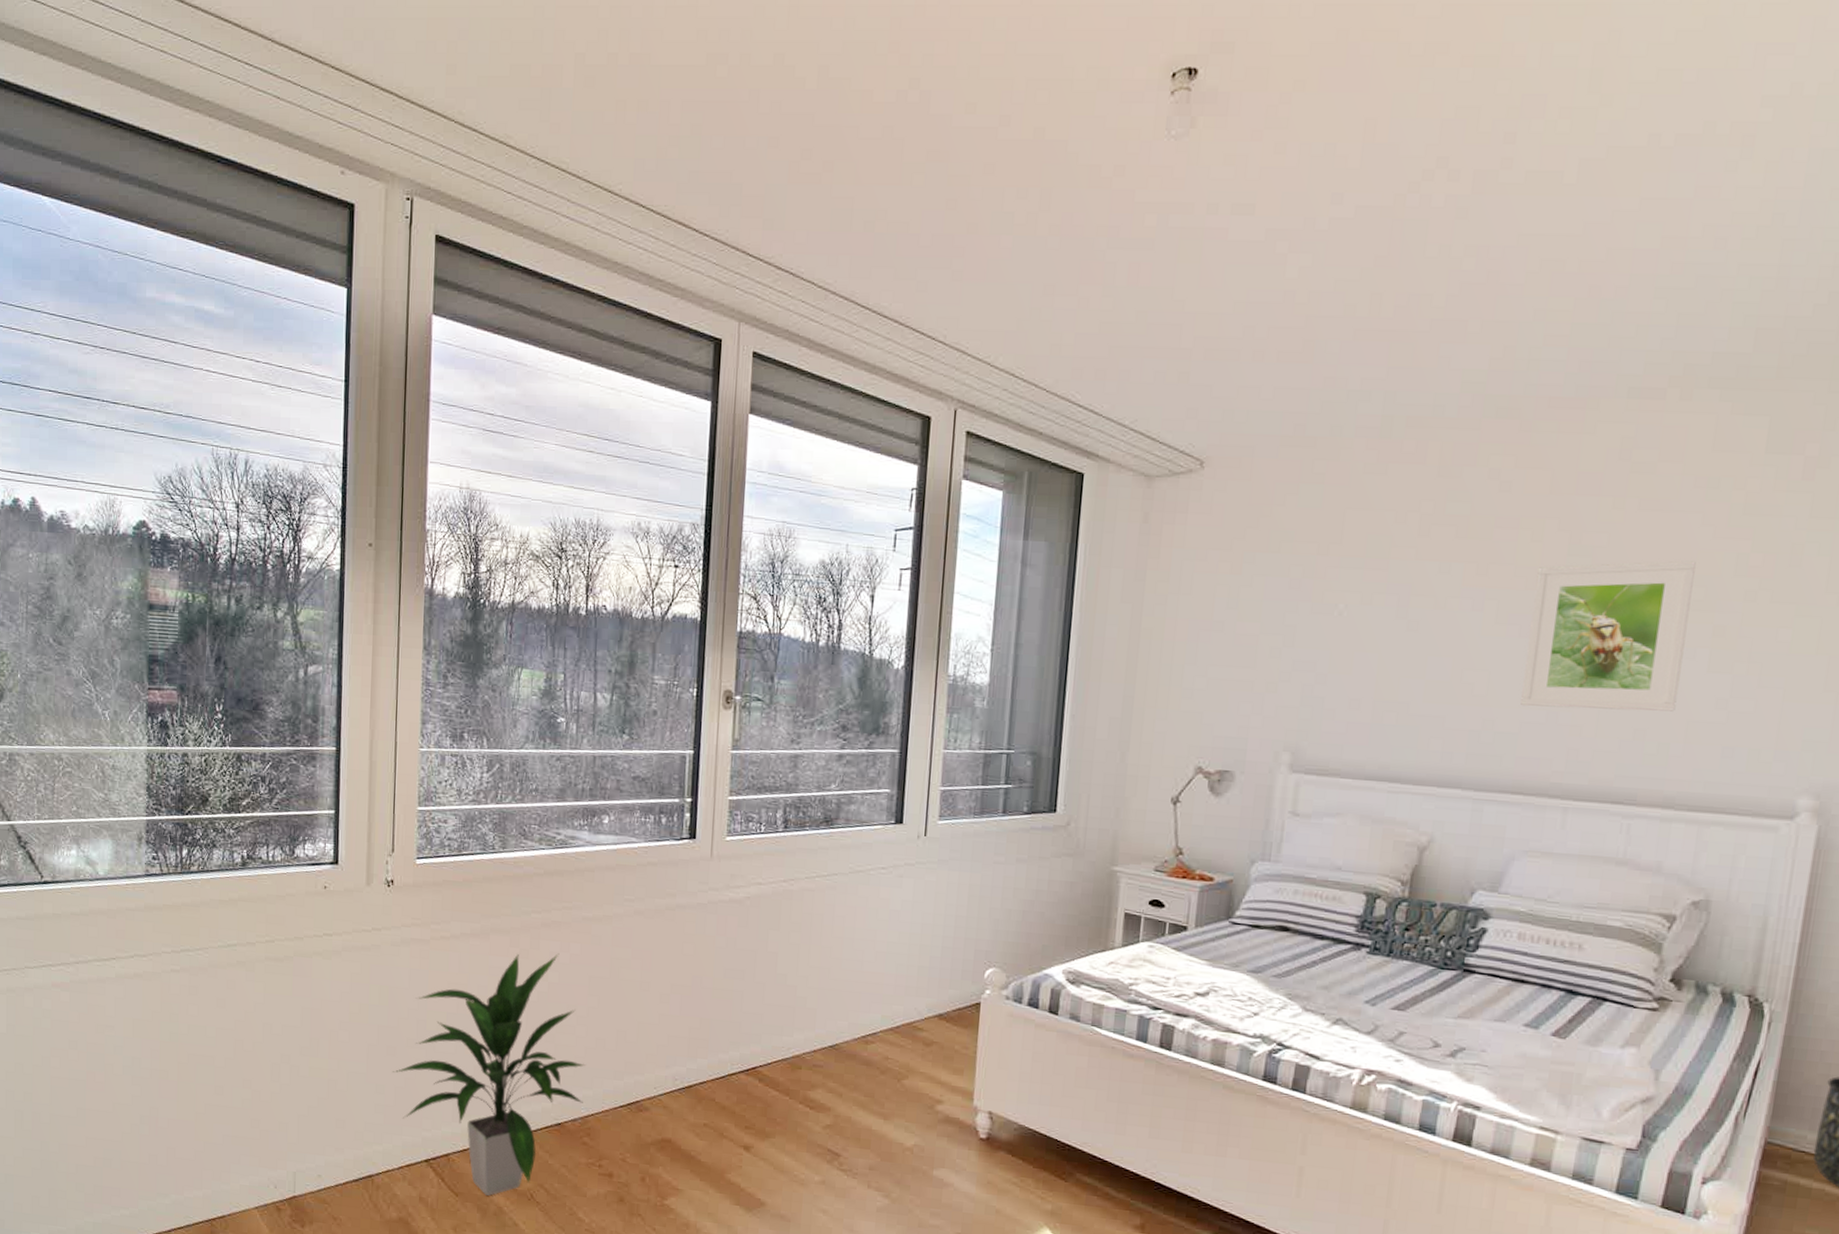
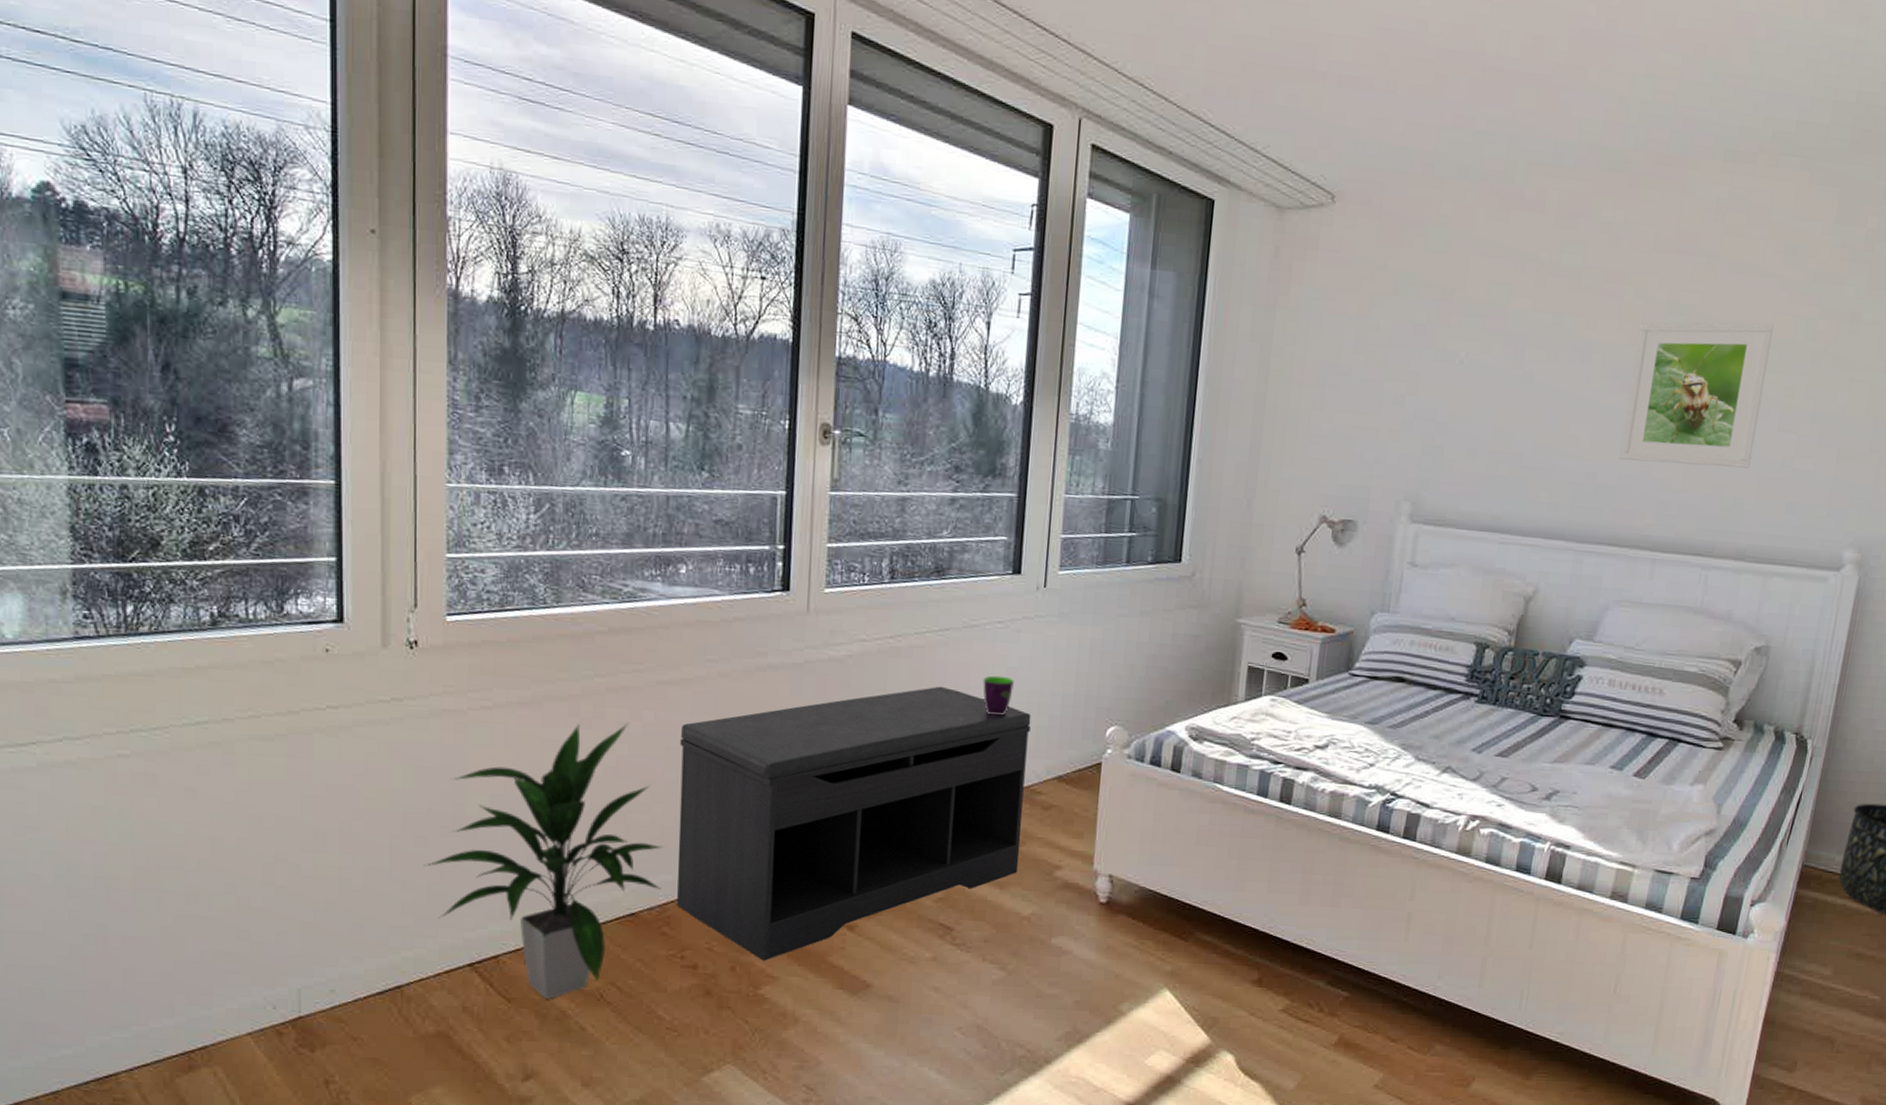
bench: none [596,926,913,1174] -> present [677,686,1031,961]
mug: none [868,917,897,956] -> present [983,675,1014,716]

